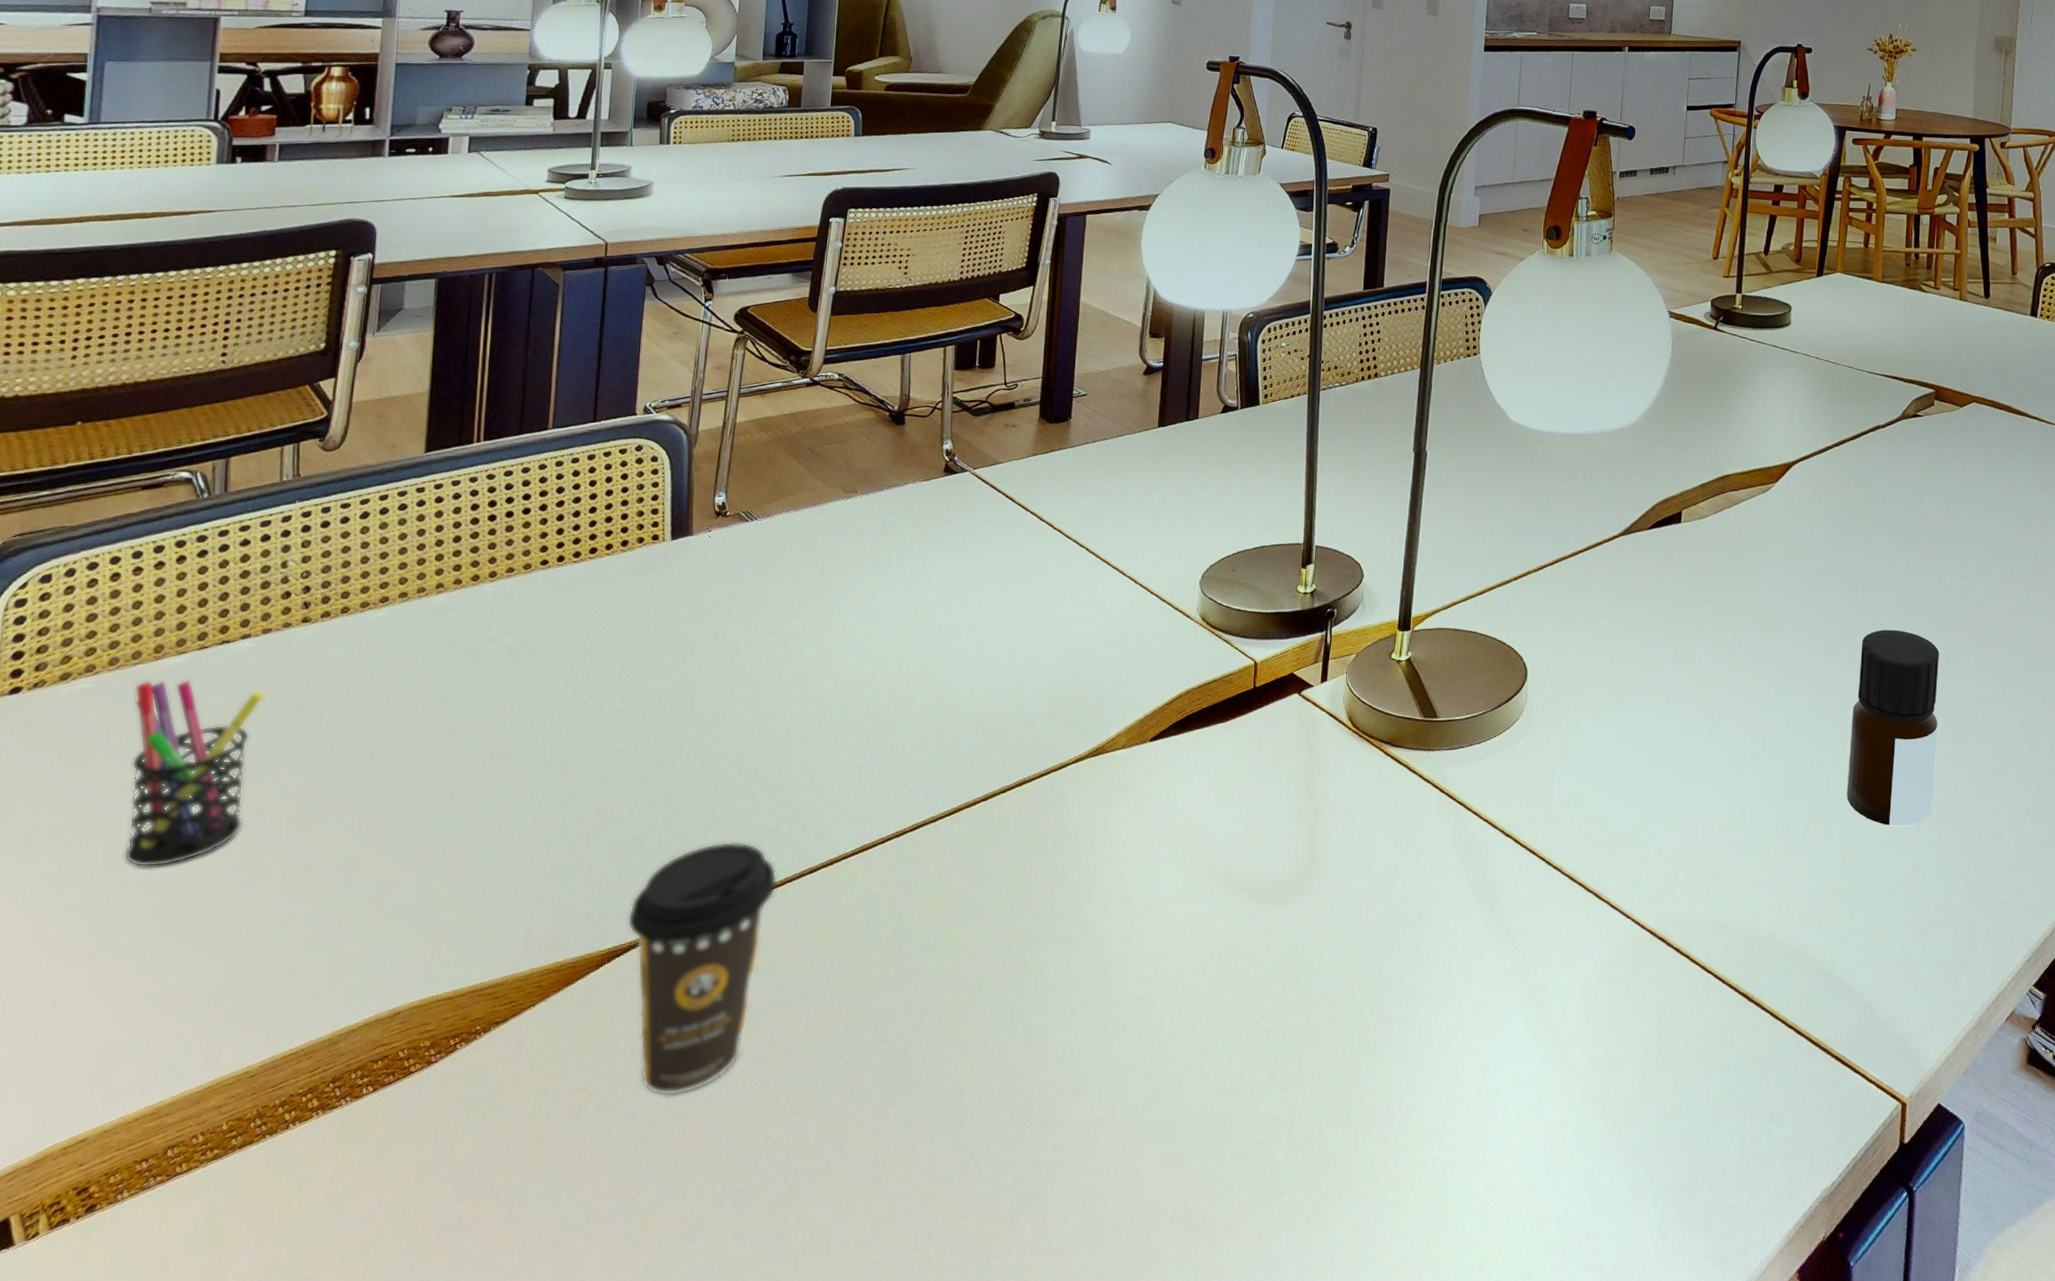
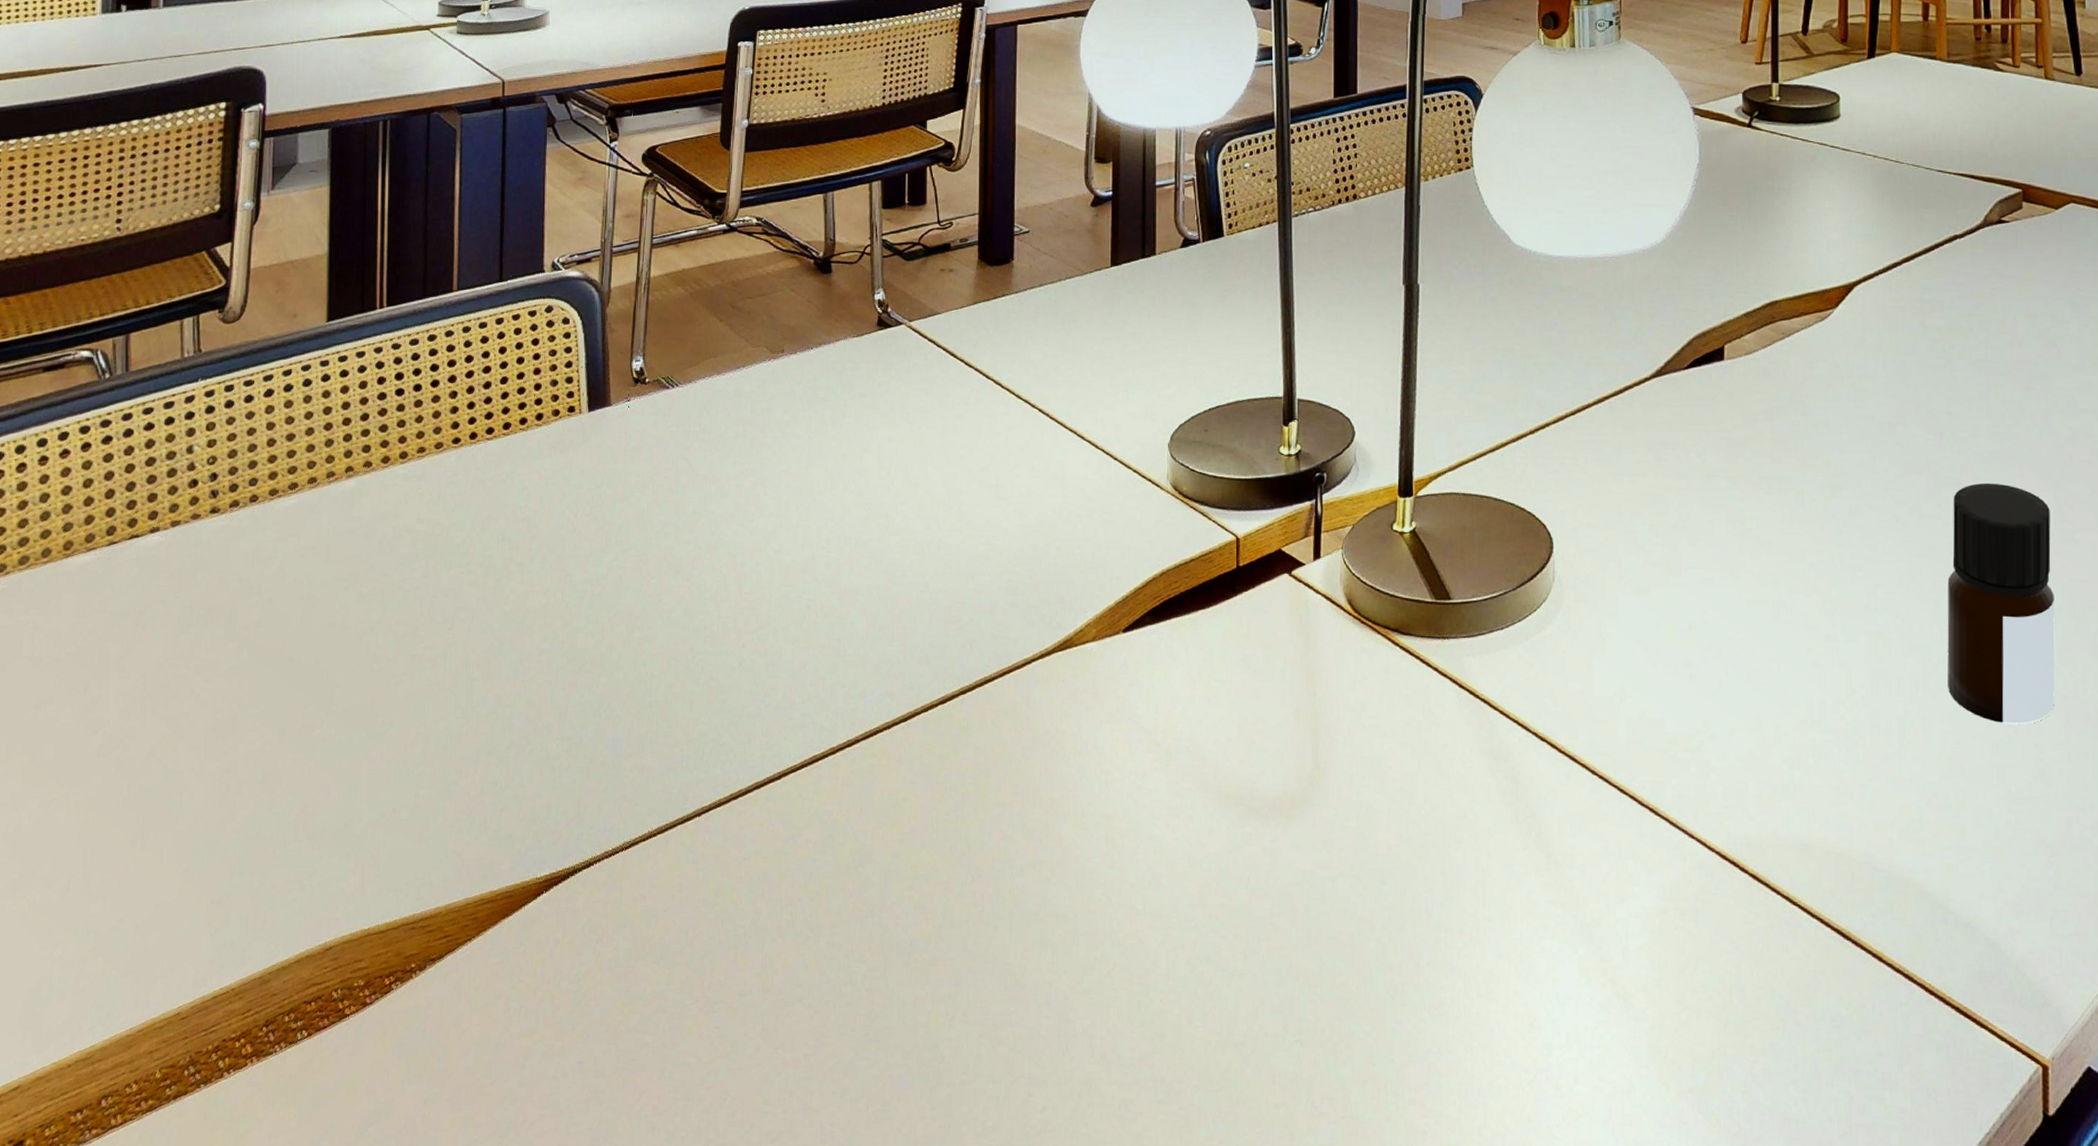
pen holder: present [124,679,266,868] -> none [44,578,177,787]
coffee cup: present [627,841,778,1096] -> none [564,753,722,1045]

